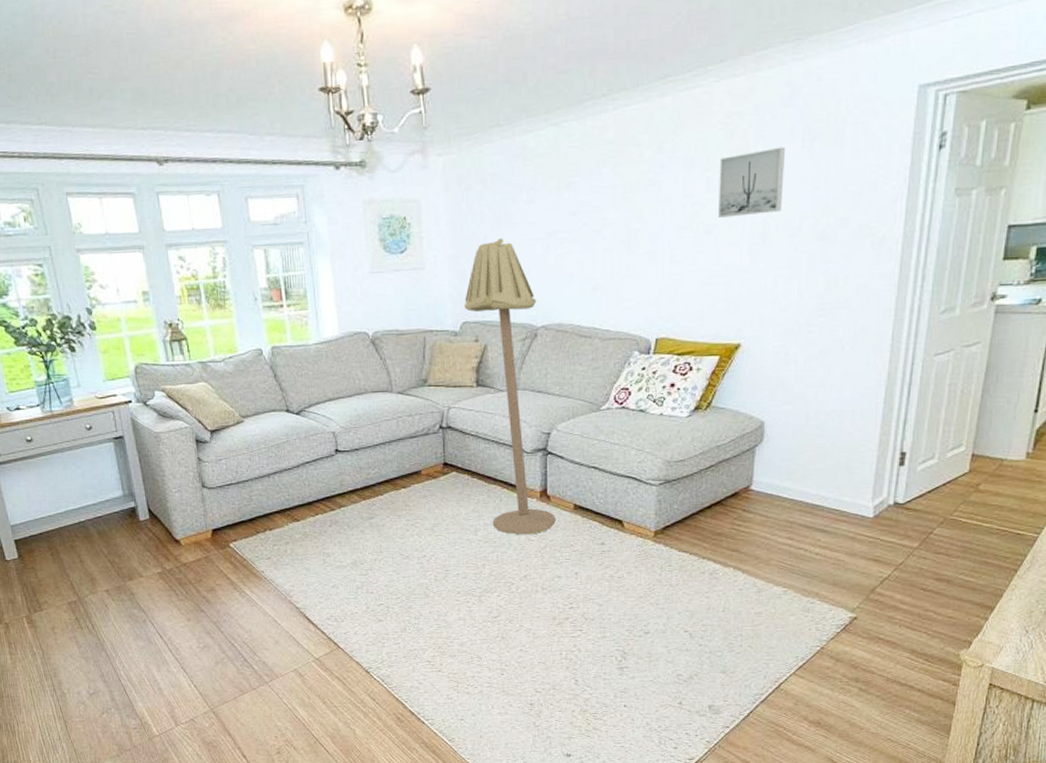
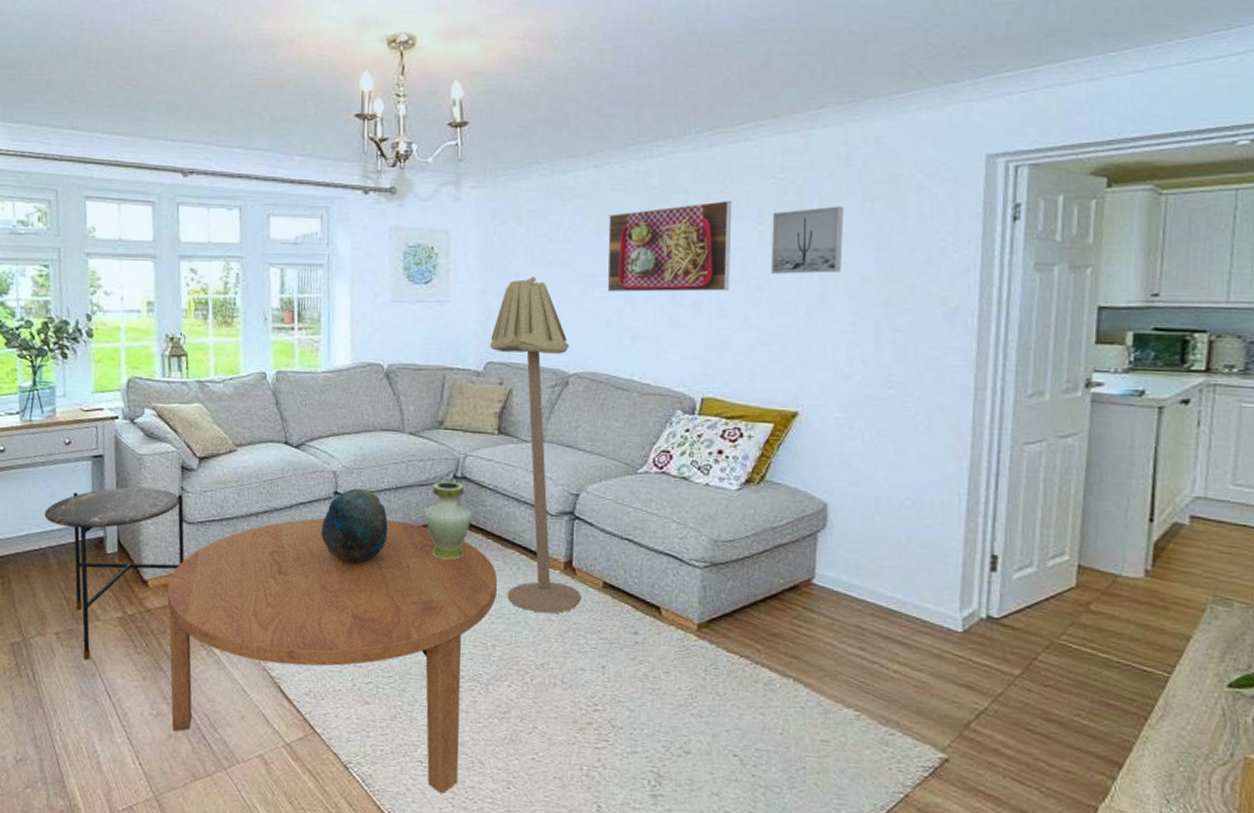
side table: none [78,461,209,610] -> present [44,486,185,660]
coffee table: none [197,470,484,683] -> present [166,518,498,793]
decorative bowl: none [327,445,386,509] -> present [321,488,388,563]
vase: none [416,431,458,498] -> present [424,480,472,560]
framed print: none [568,150,683,248] -> present [607,201,733,293]

